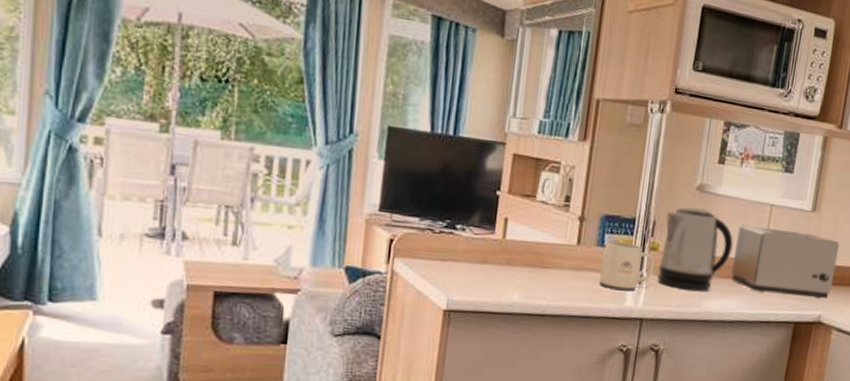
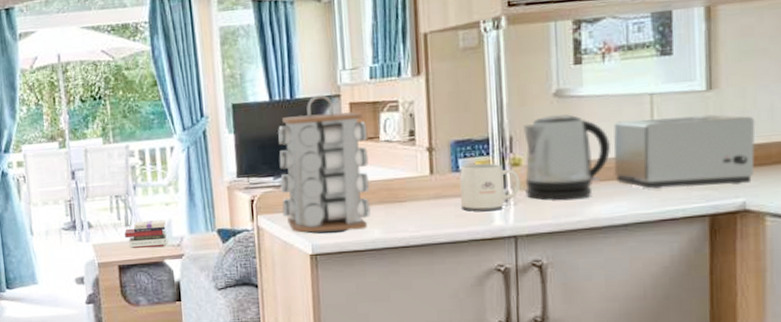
books: none [229,242,284,278] -> present [124,220,168,248]
spice rack: none [421,138,526,291] -> present [278,95,371,234]

